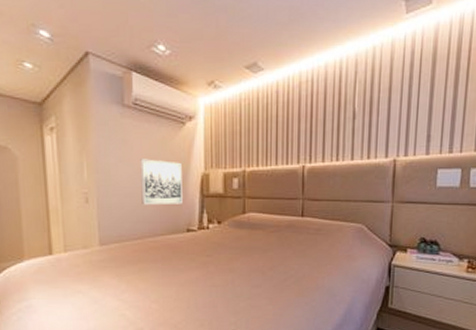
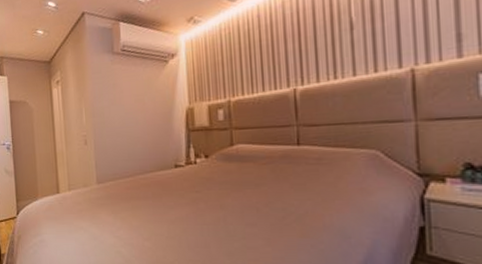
wall art: present [140,158,183,206] -> none [129,99,169,144]

